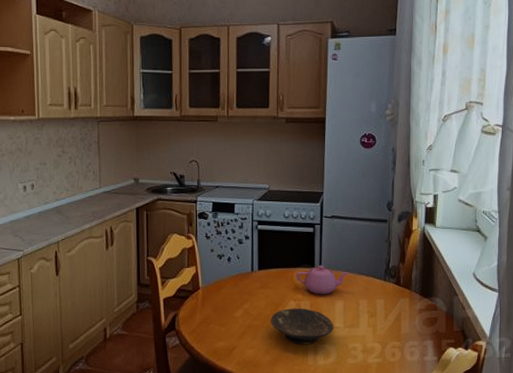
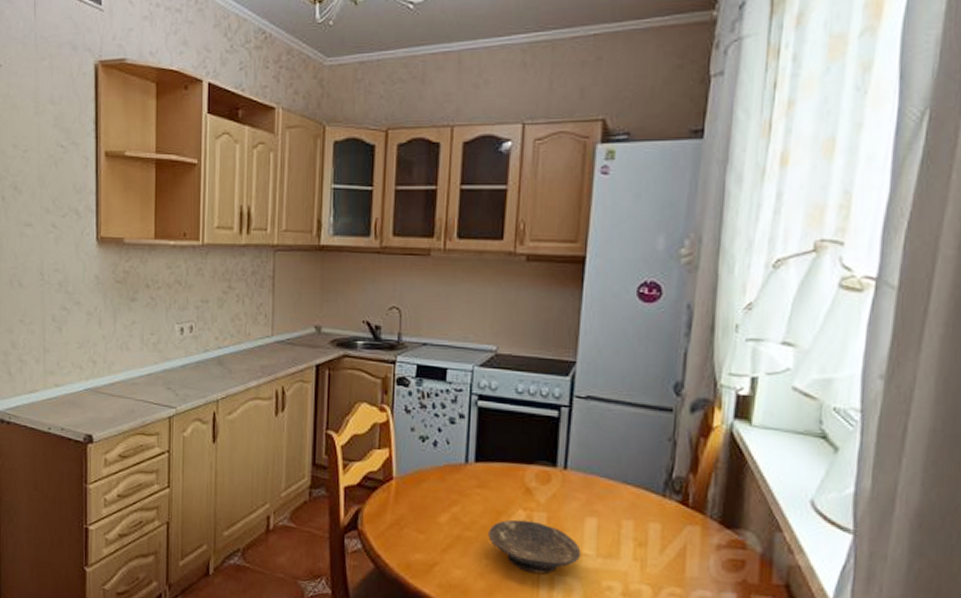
teapot: present [297,265,349,295] -> none [529,464,608,507]

